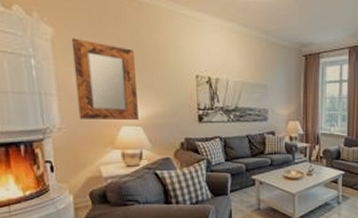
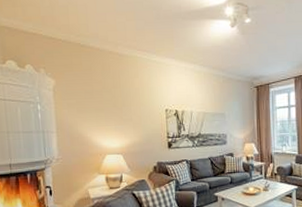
home mirror: present [71,38,139,121] -> none [68,86,120,151]

